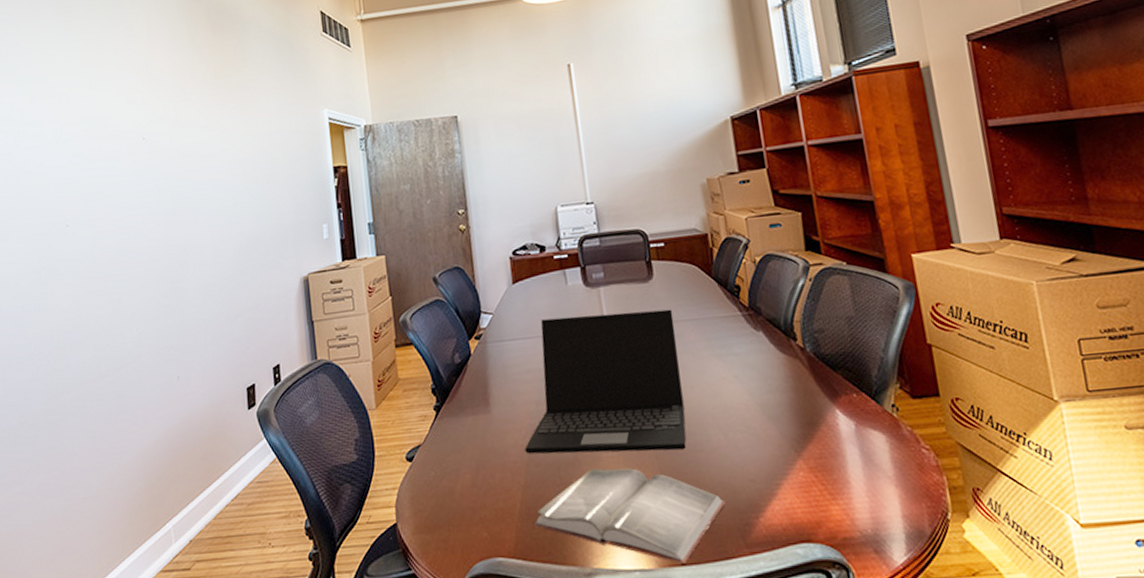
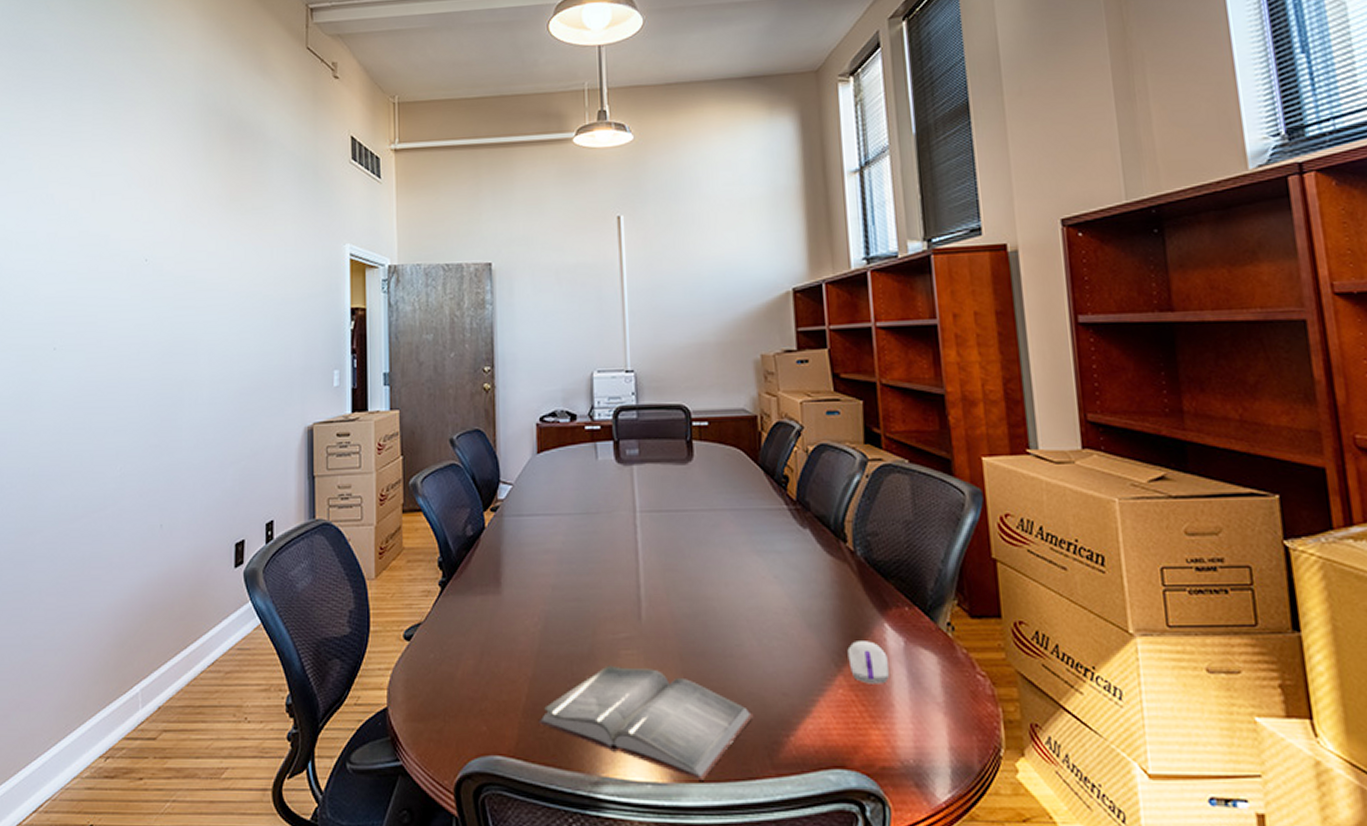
laptop: present [525,309,687,454] -> none [536,495,717,653]
computer mouse: none [804,427,844,465] -> present [847,641,889,684]

